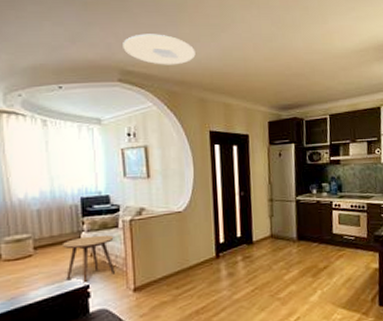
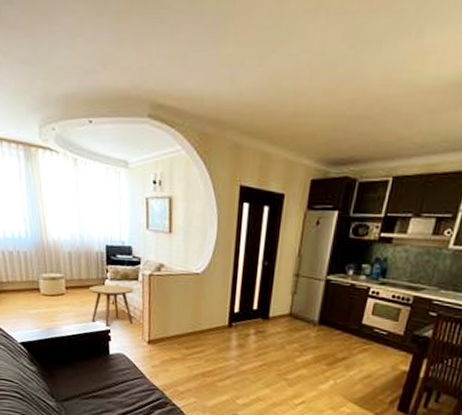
ceiling light: present [123,34,196,65] -> none [155,54,237,98]

